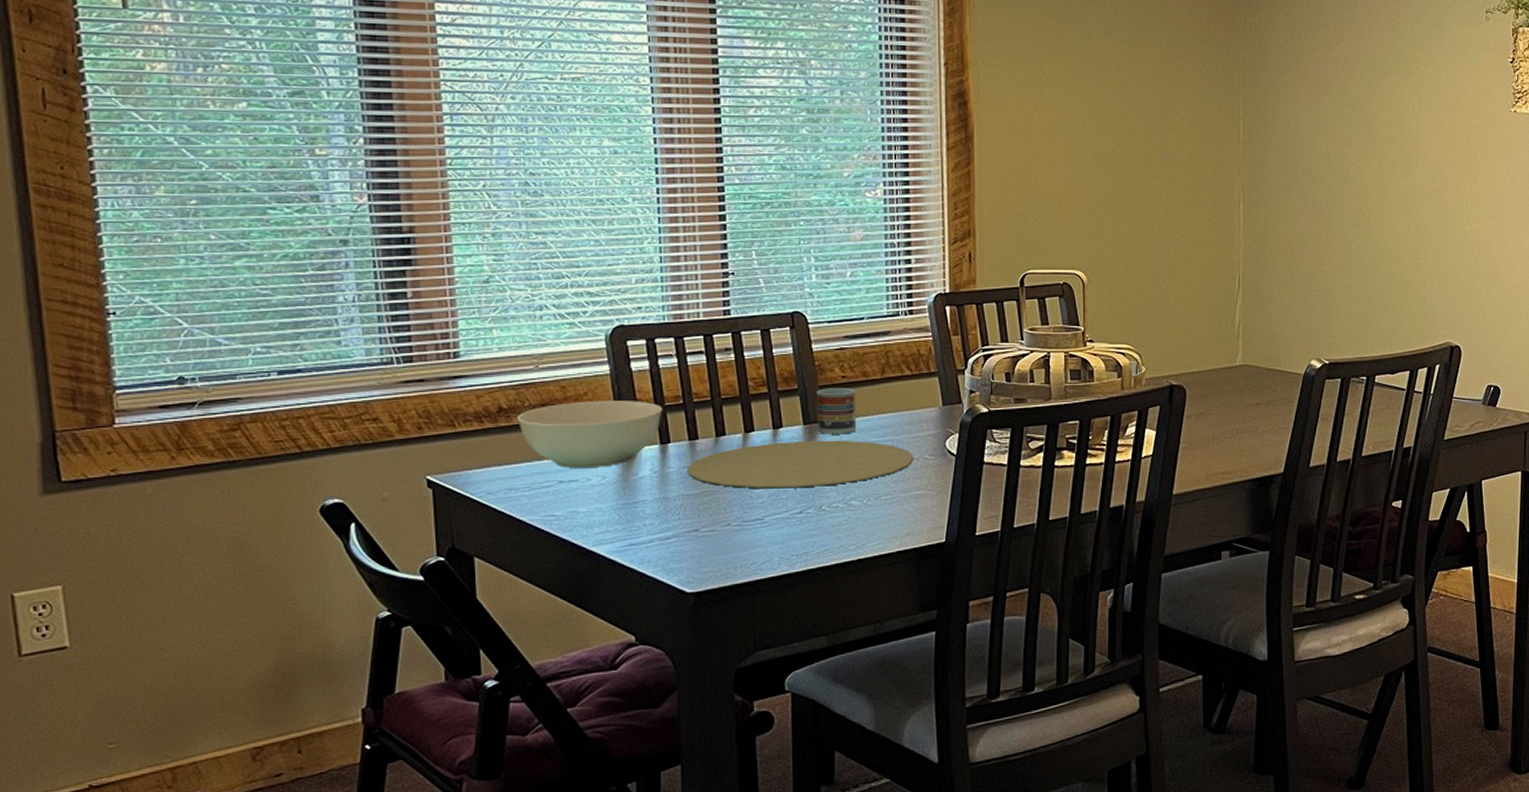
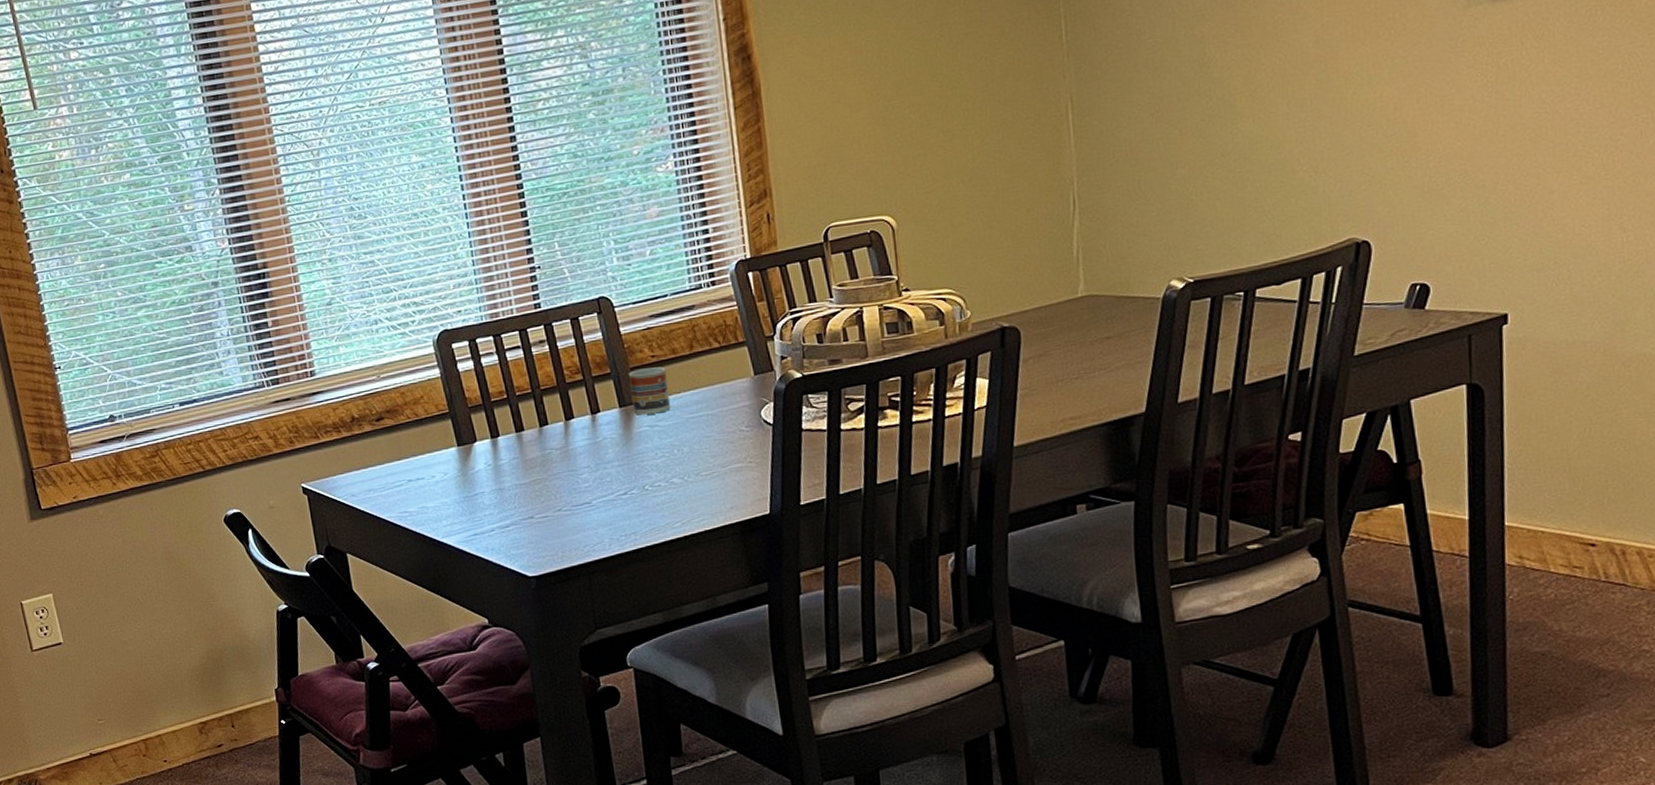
bowl: present [517,401,663,469] -> none [367,399,490,467]
placemat: present [688,440,914,489] -> none [518,418,731,474]

